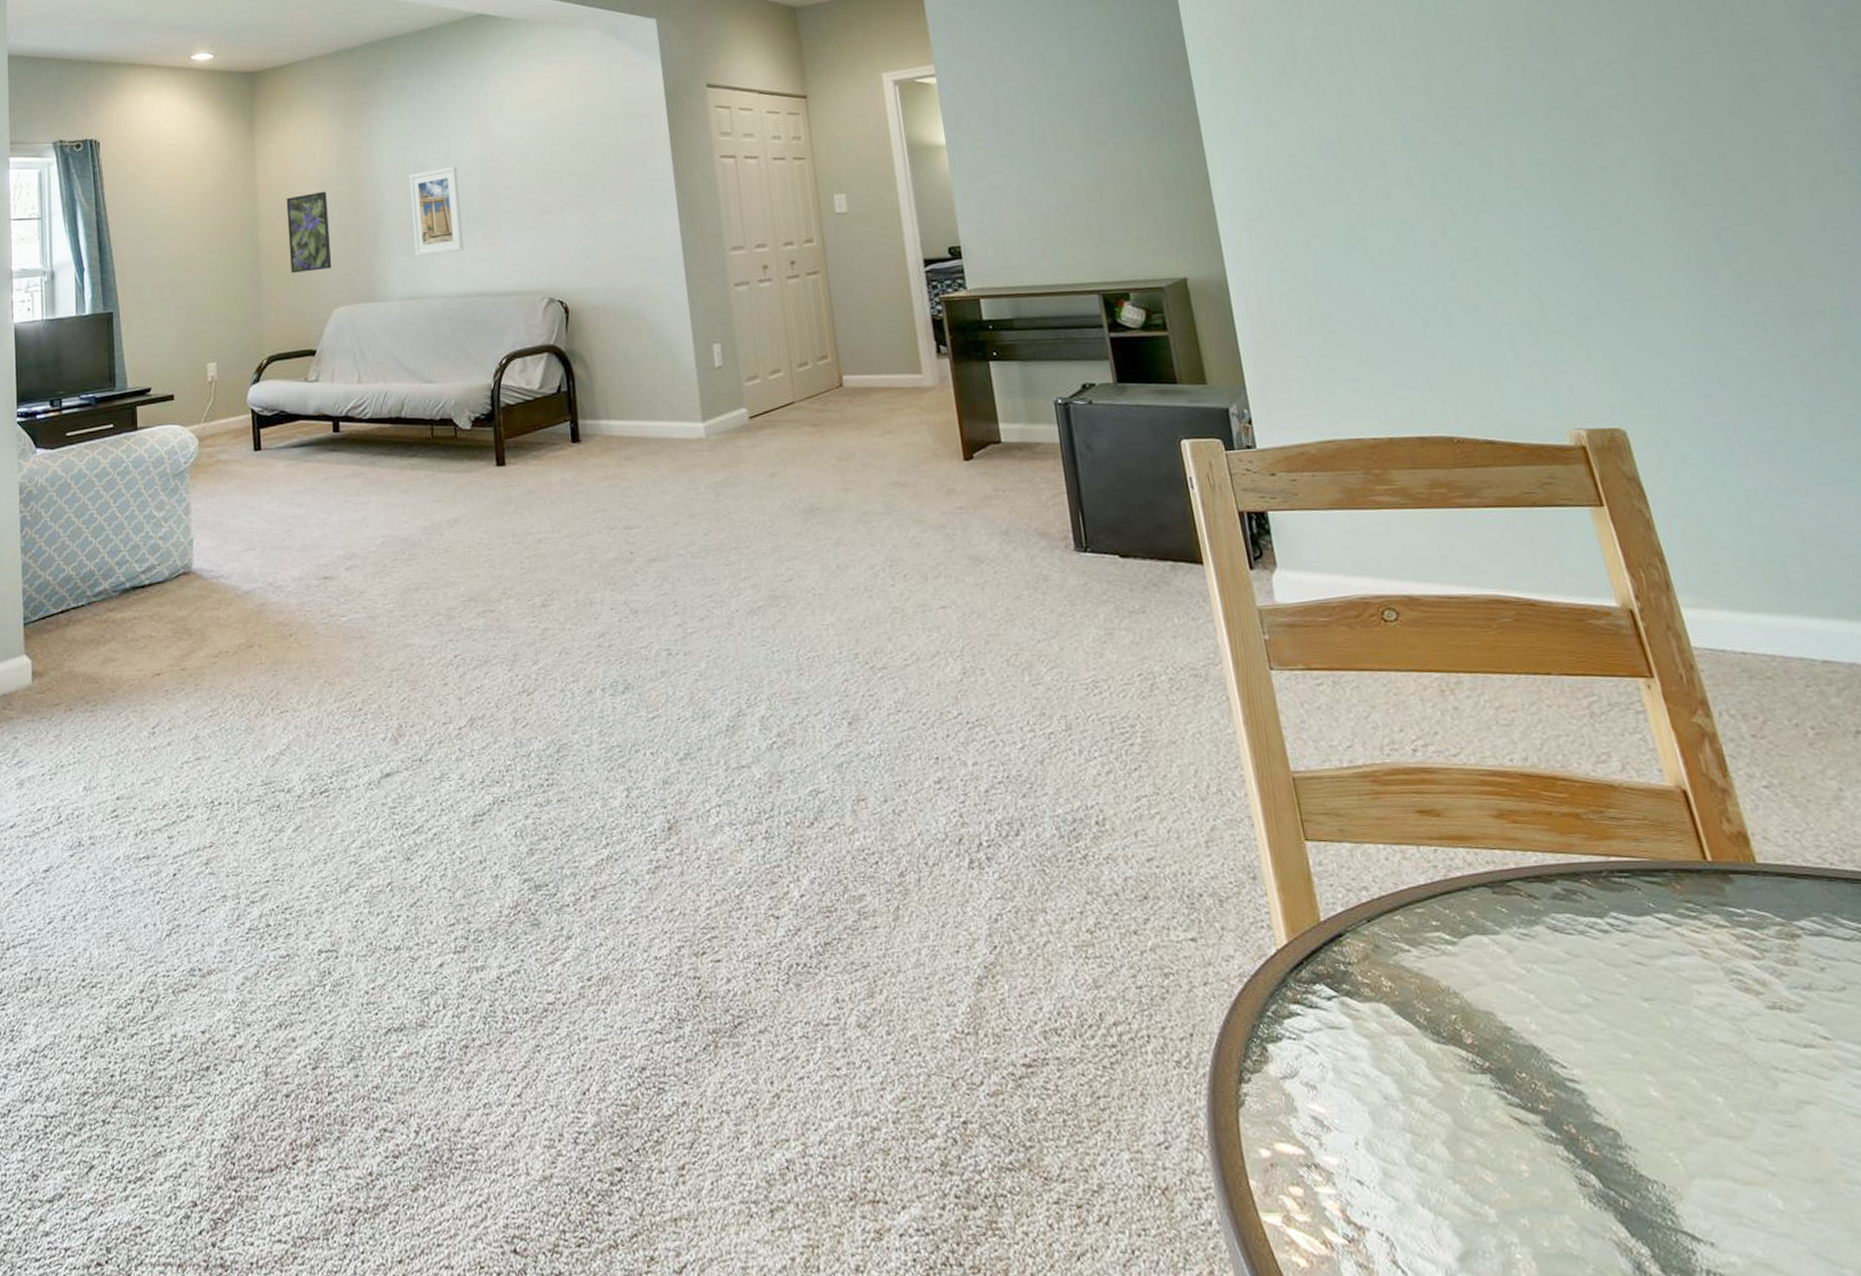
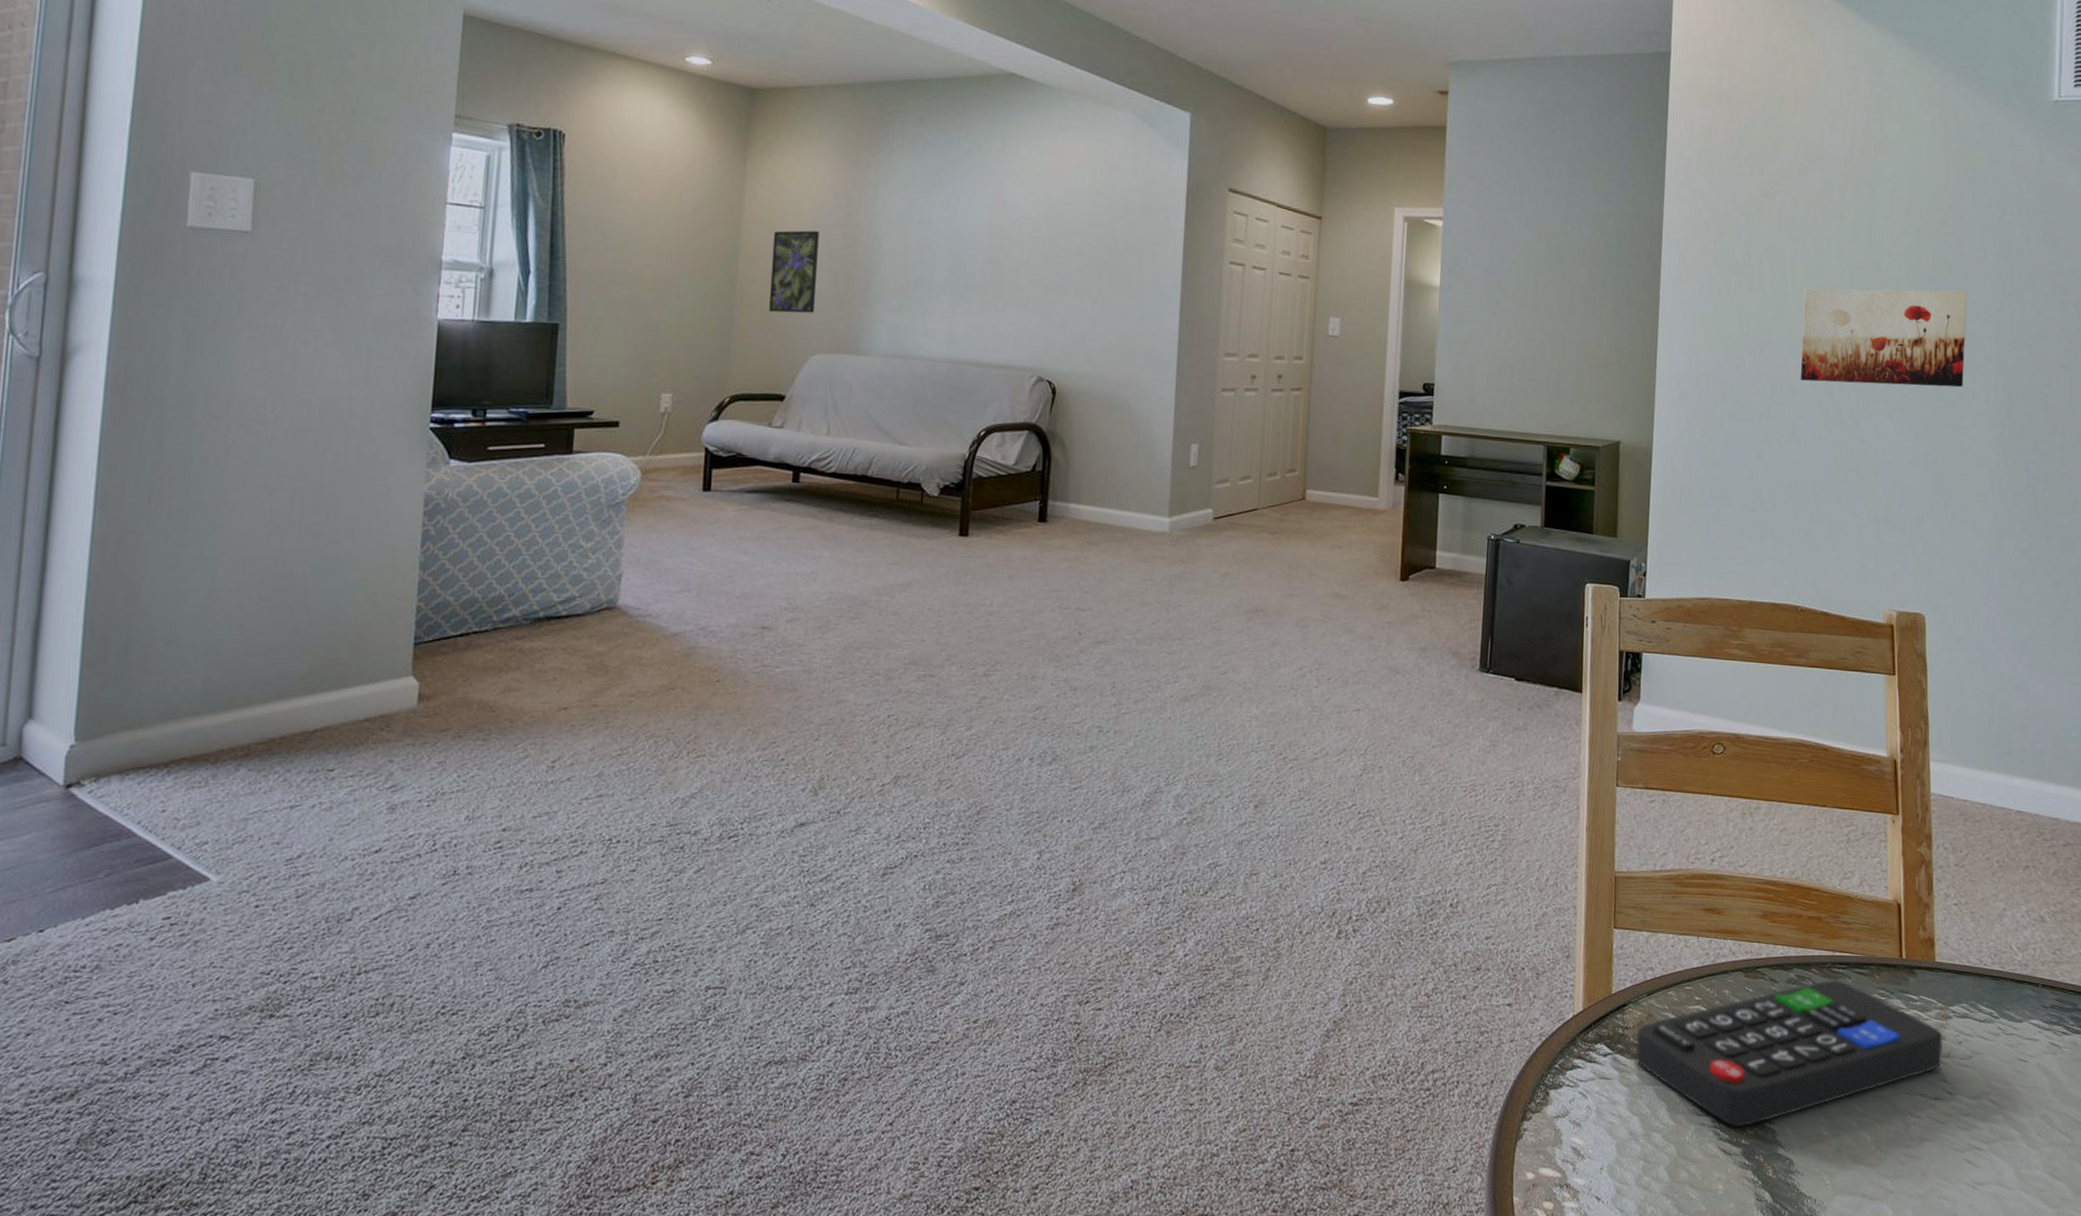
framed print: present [409,166,464,257] -> none [906,227,964,316]
remote control: none [1364,893,1803,1087] -> present [1636,980,1943,1126]
wall art: none [1372,48,1605,180] -> present [1801,289,1967,388]

